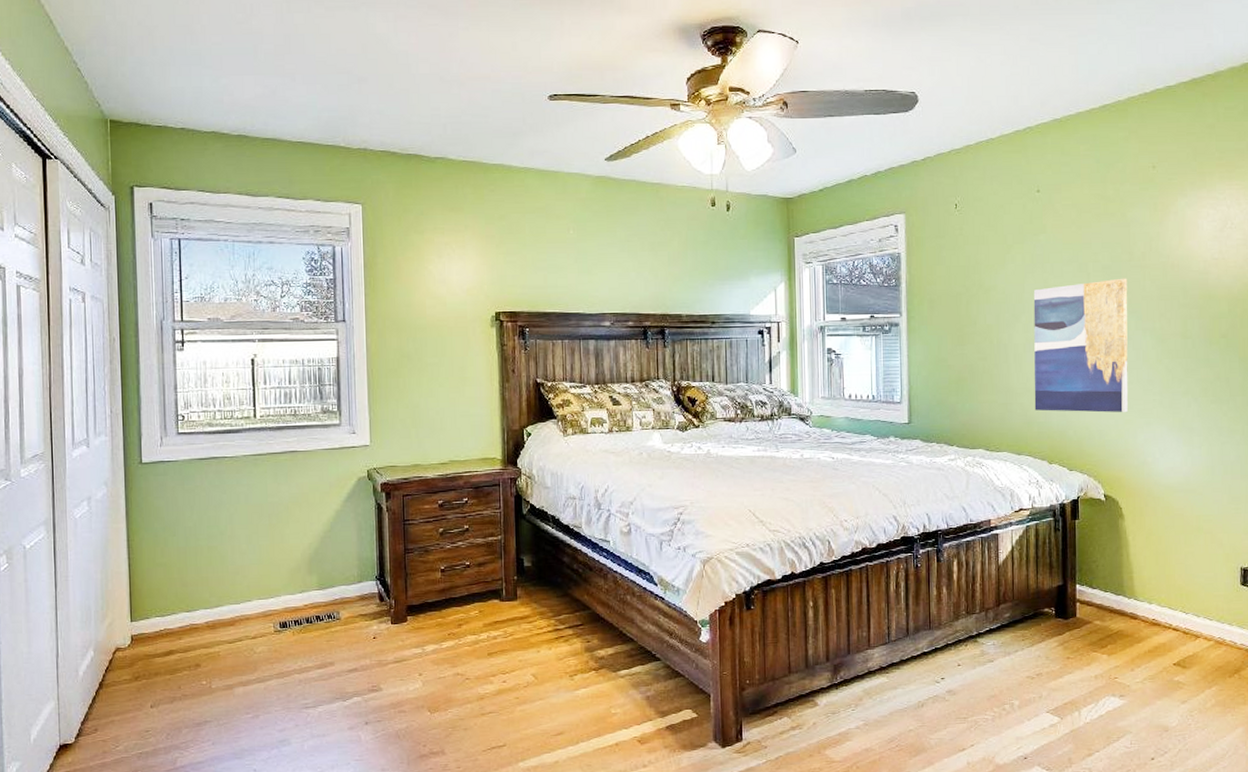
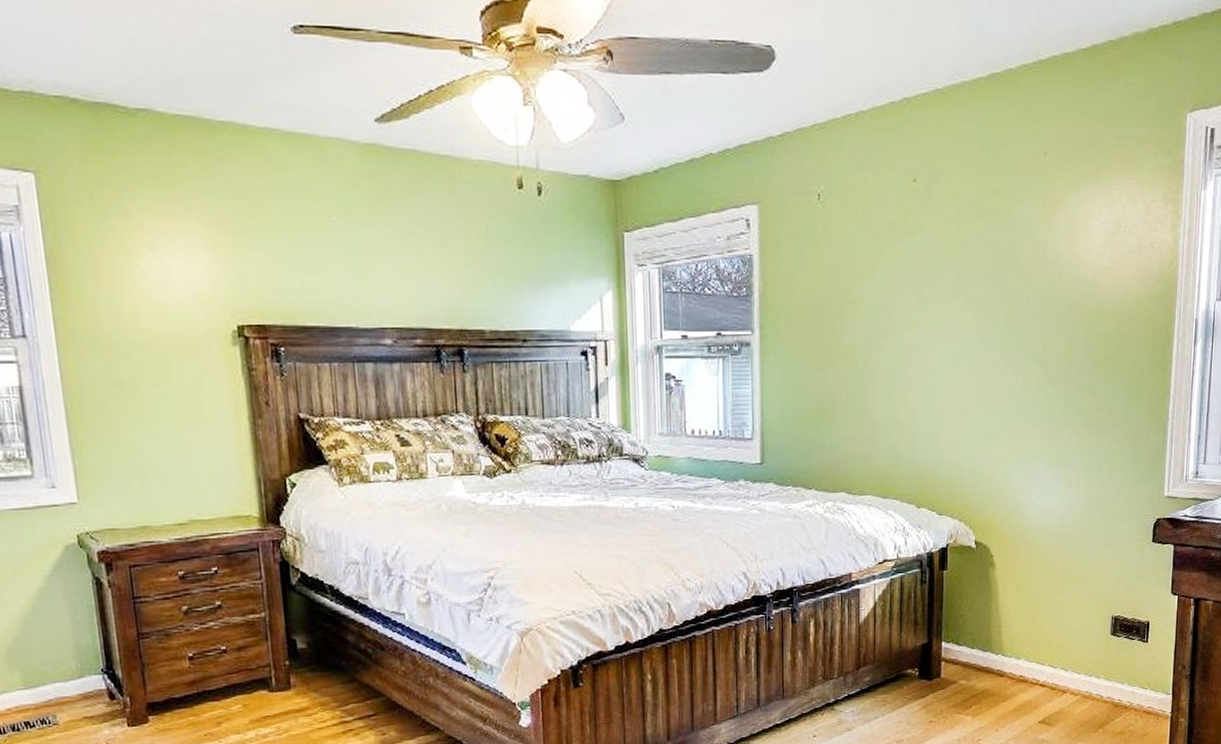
wall art: present [1033,278,1128,413] -> none [903,289,1010,448]

